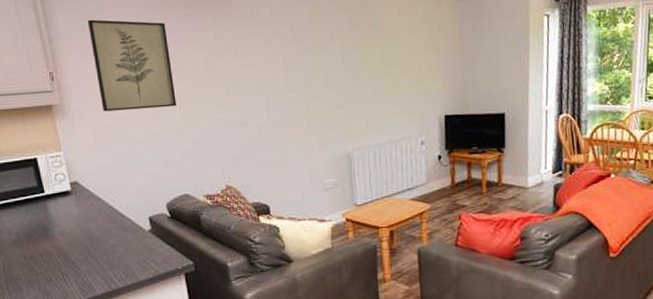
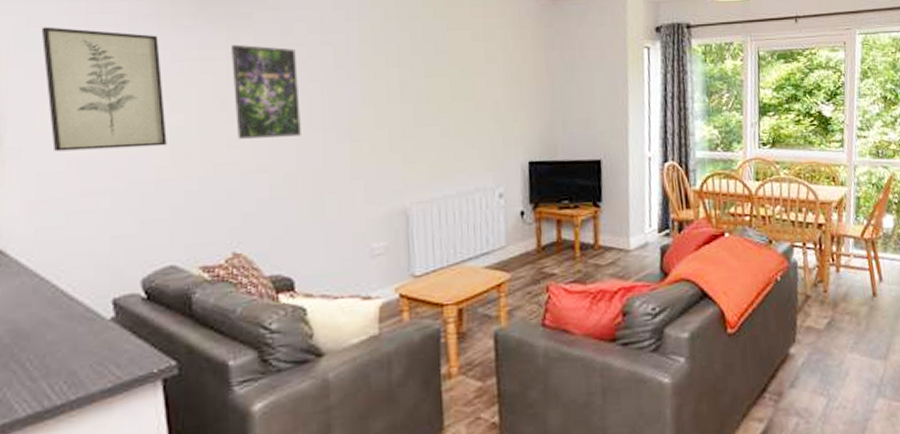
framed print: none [217,27,270,101] -> present [231,44,301,139]

